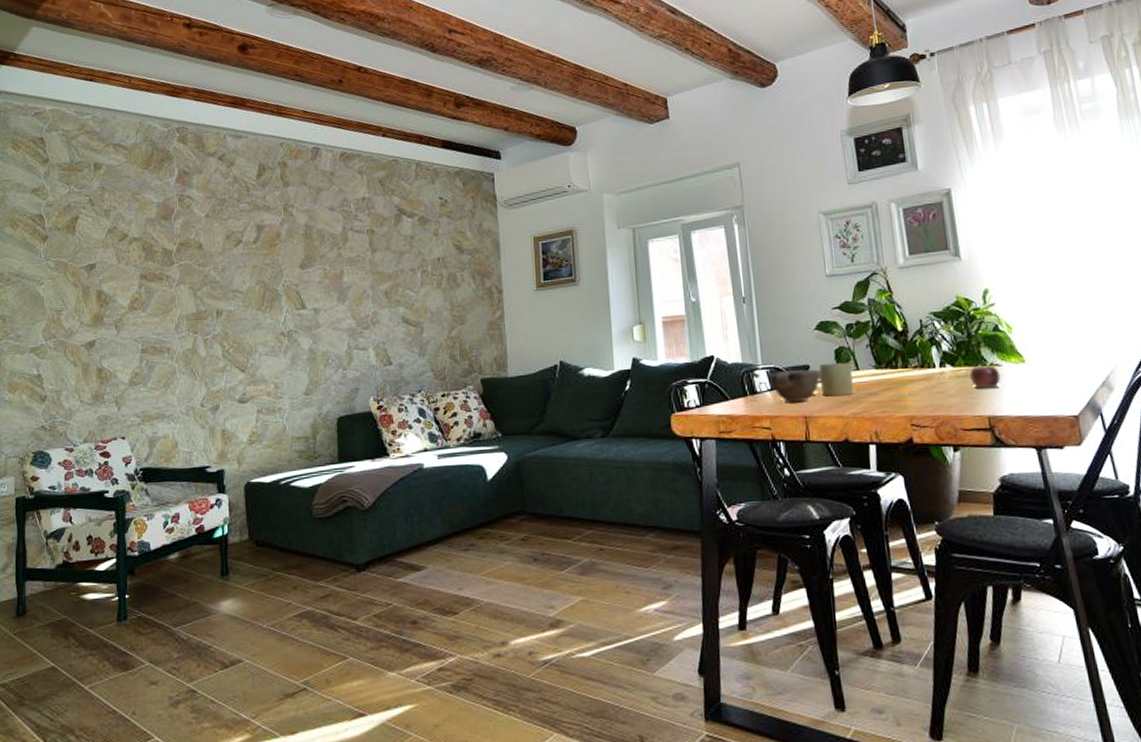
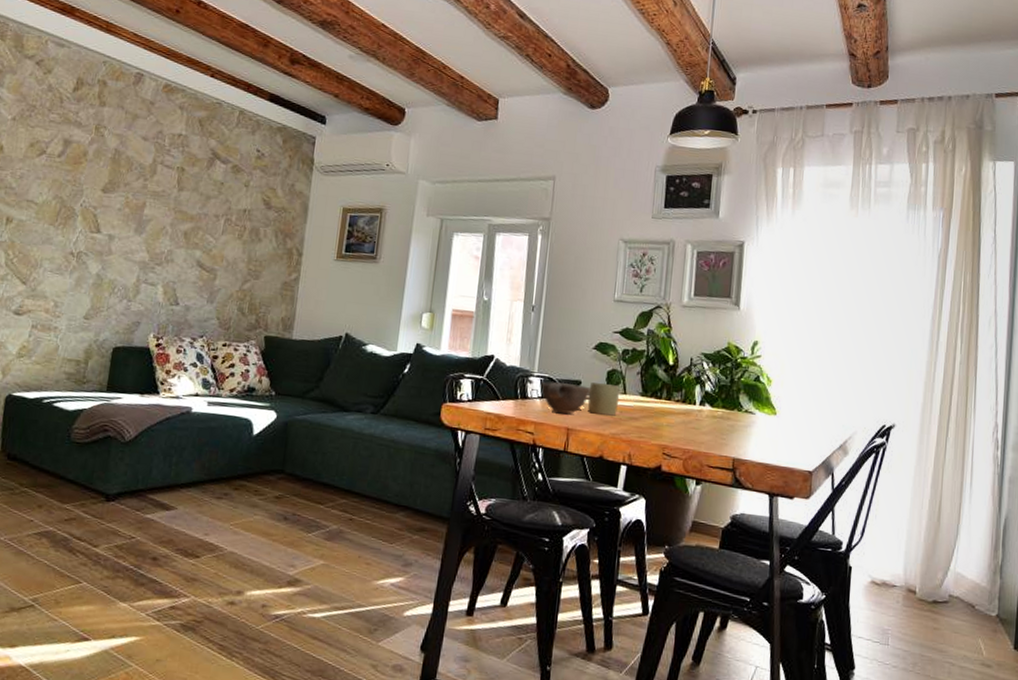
fruit: present [969,361,1001,388] -> none [724,406,752,433]

